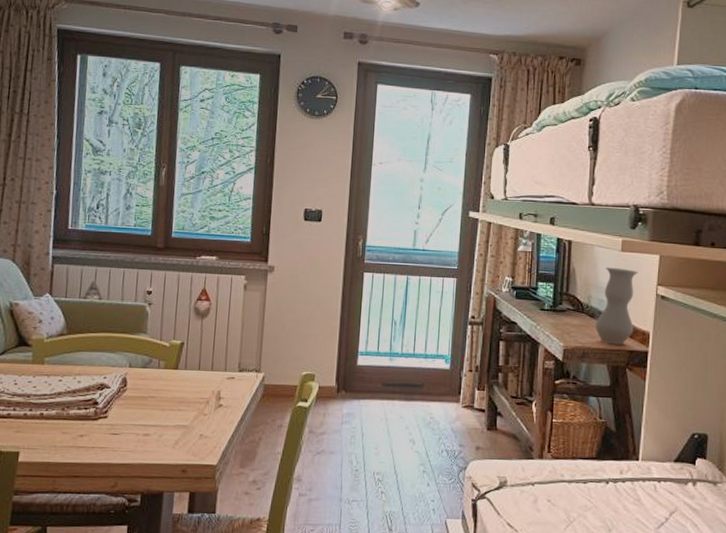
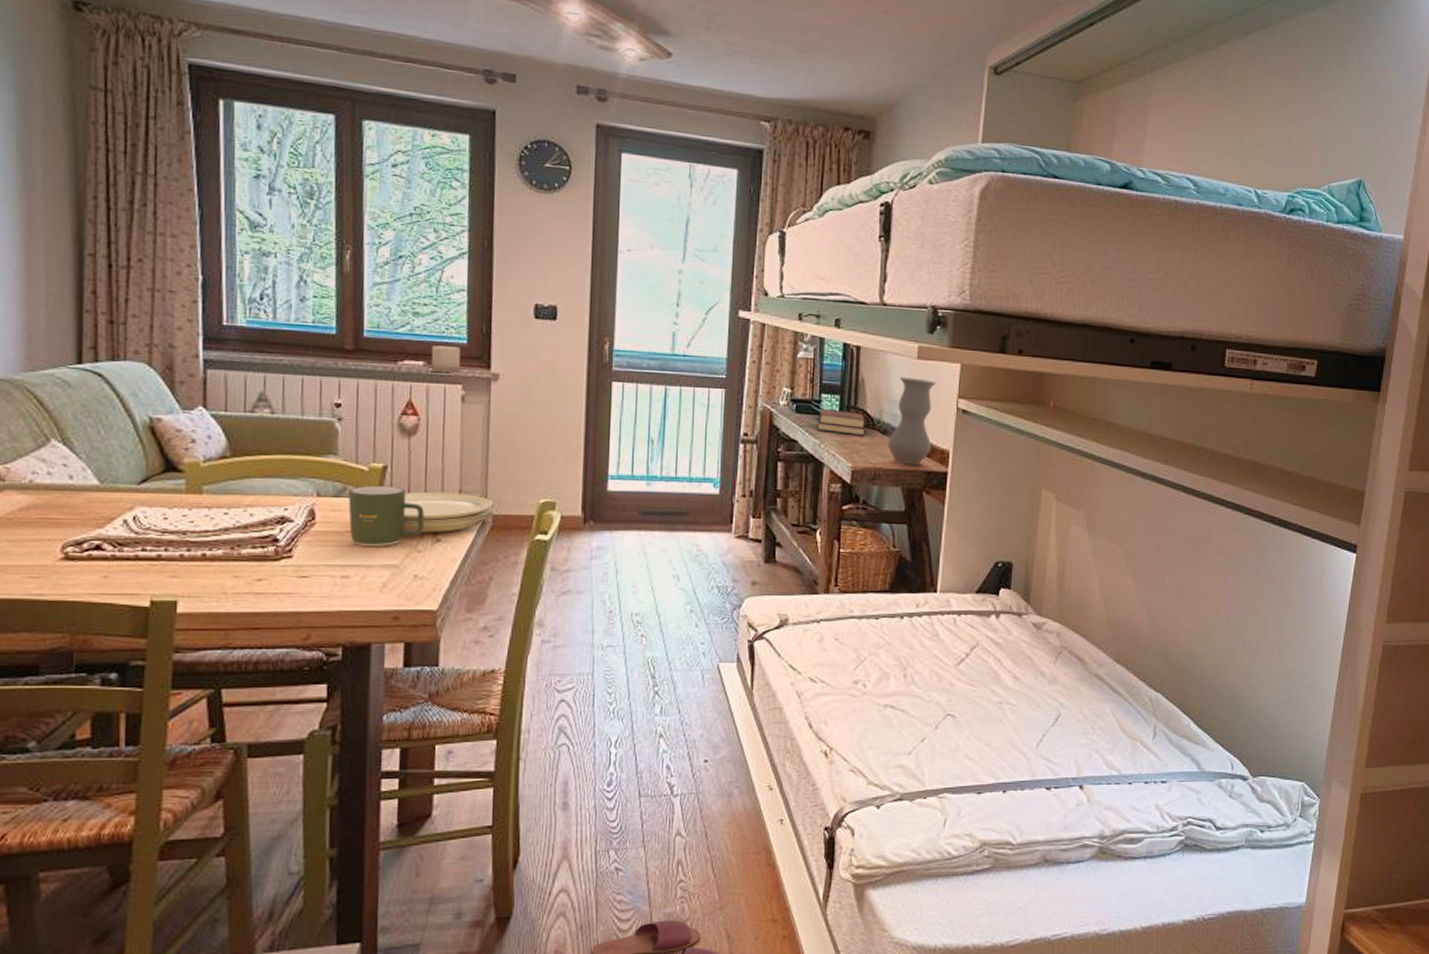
mug: none [152,358,211,410] -> present [348,485,425,547]
plate: none [194,364,266,399] -> present [404,491,495,533]
candle: none [222,240,245,267] -> present [431,342,460,374]
books: none [533,294,576,319] -> present [816,408,866,437]

